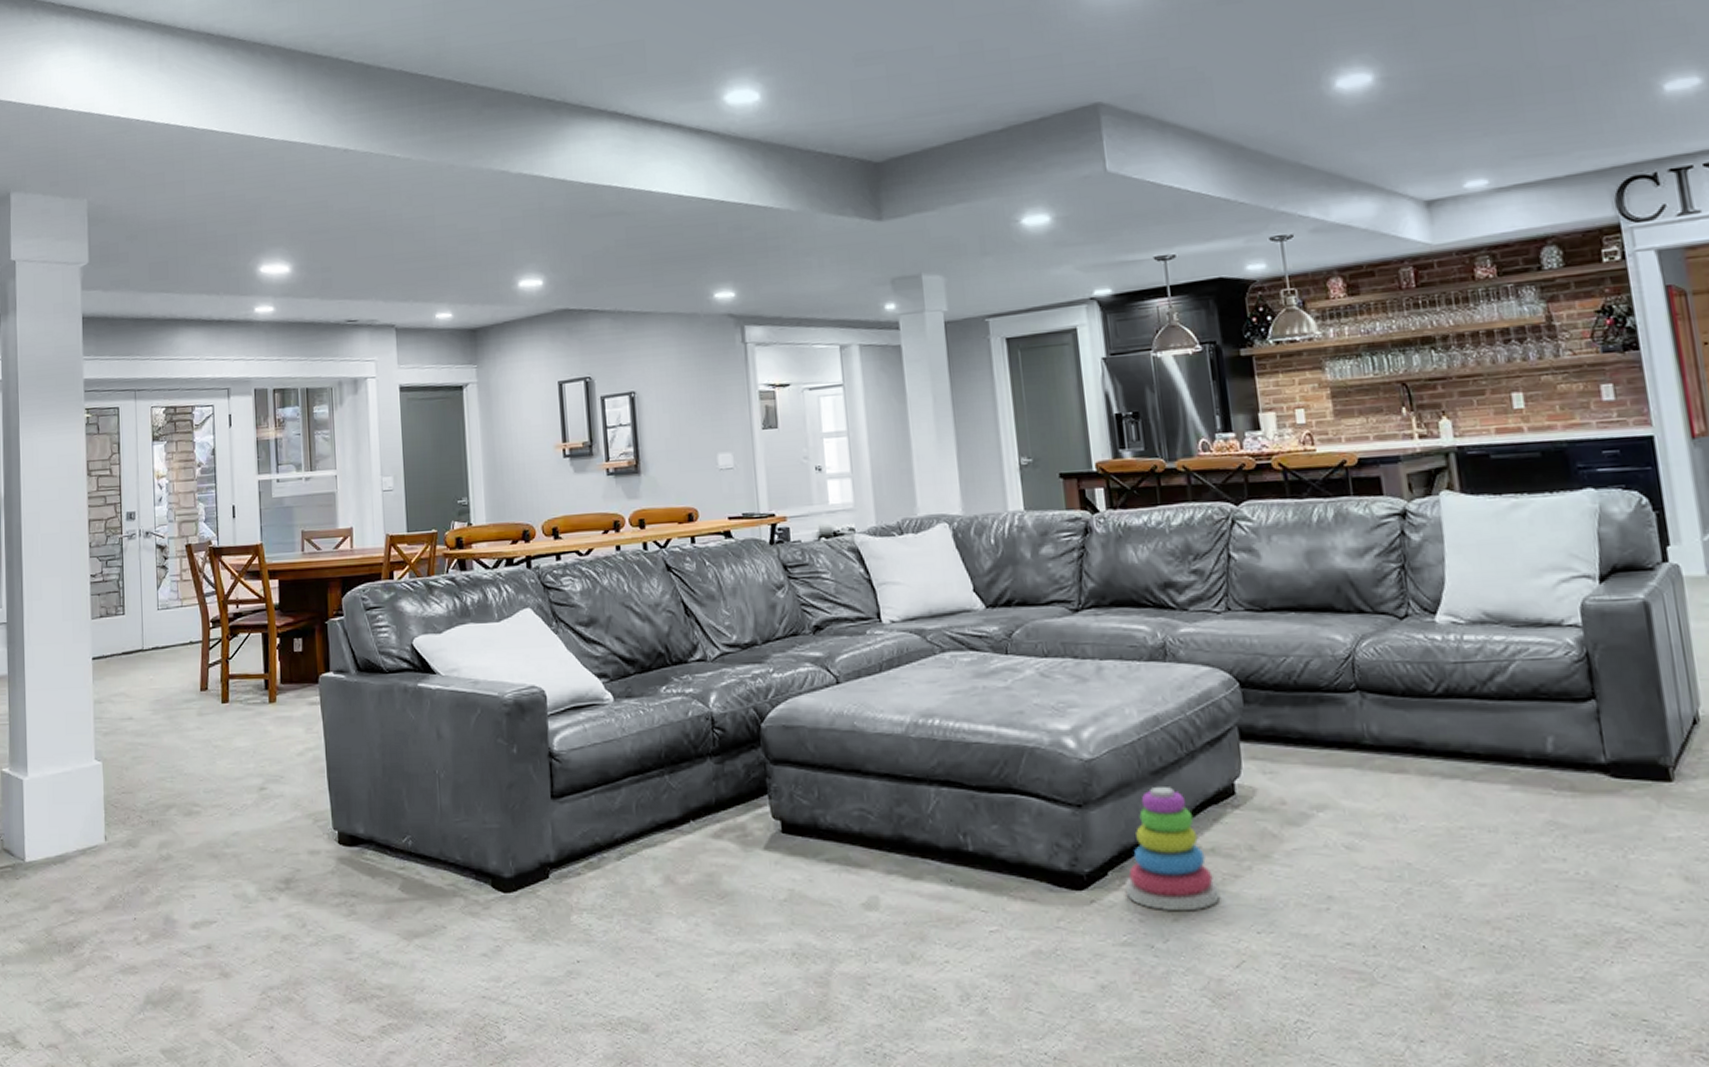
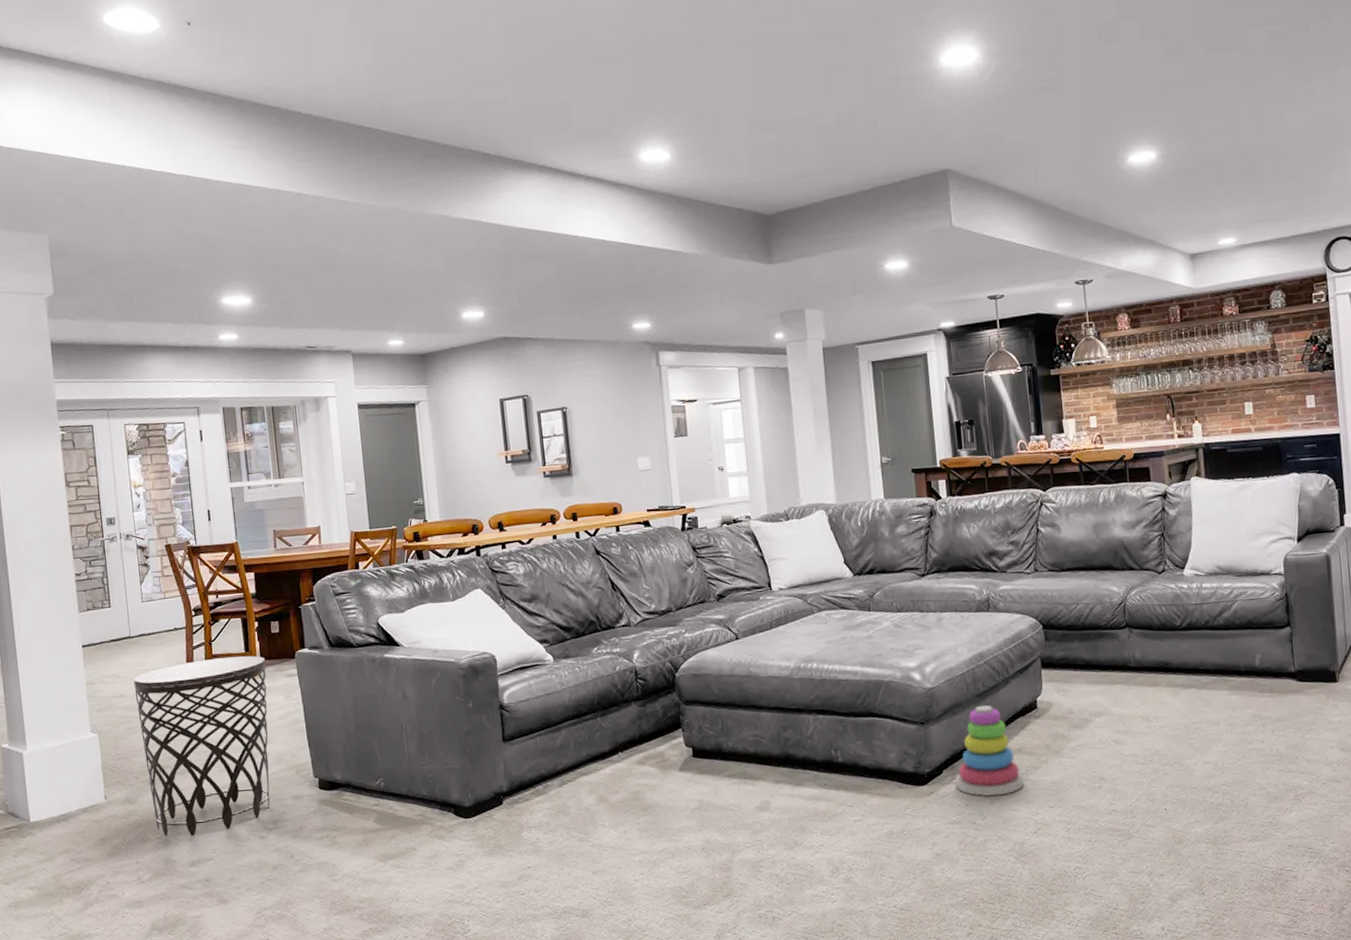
side table: none [143,677,286,891] -> present [133,655,270,837]

